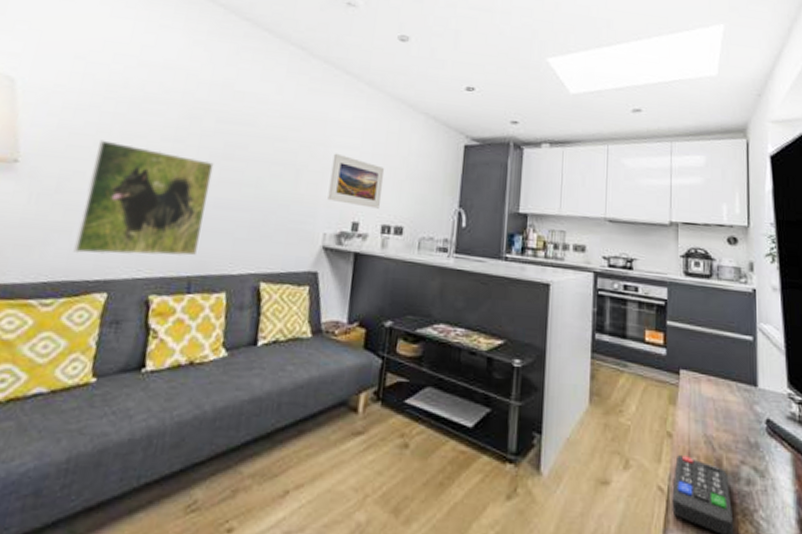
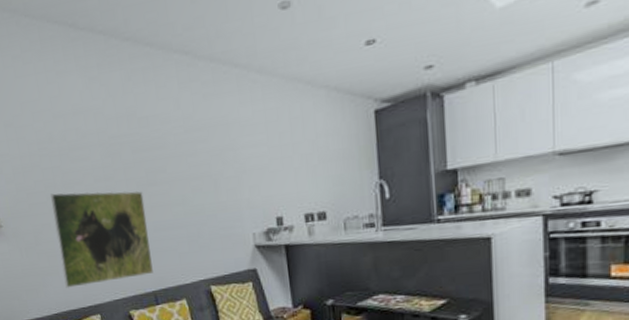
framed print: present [327,153,385,209] -> none [243,154,299,202]

